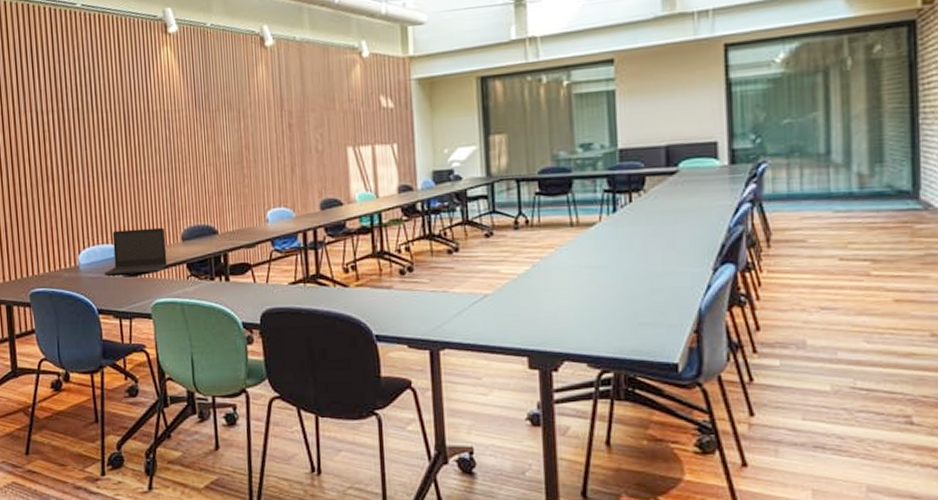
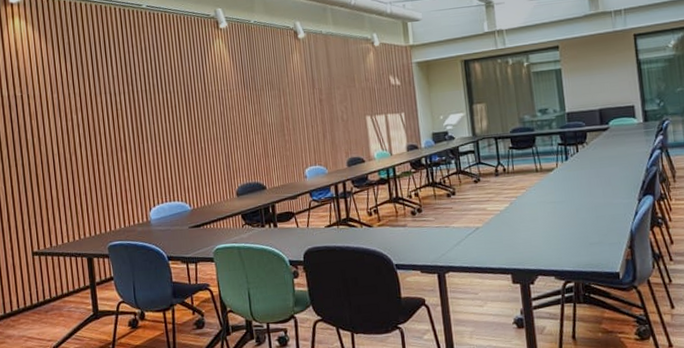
laptop: present [104,227,168,276] -> none [172,185,226,228]

